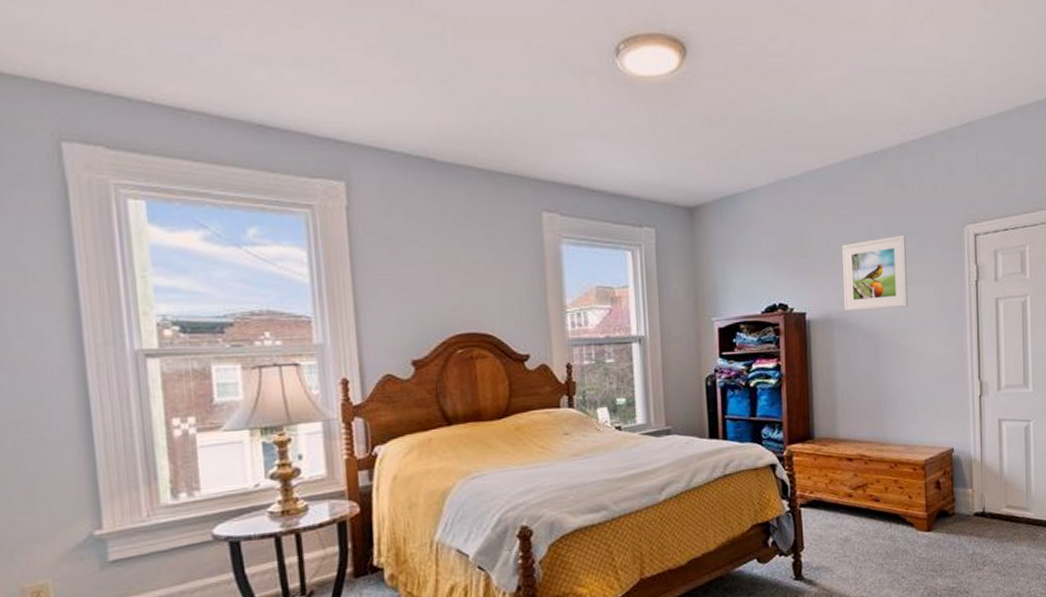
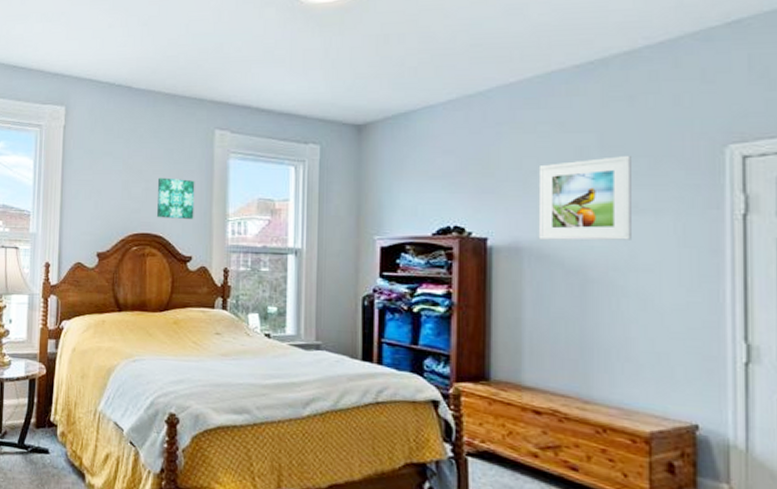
wall art: none [480,267,528,315] -> present [157,177,195,219]

